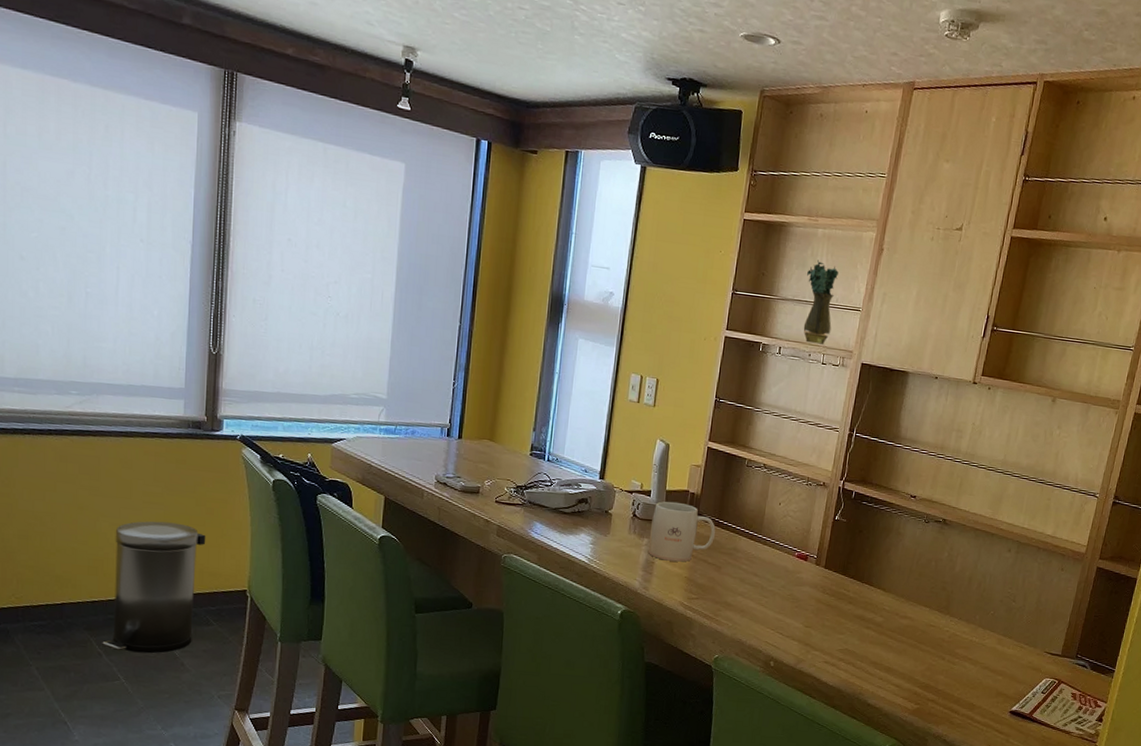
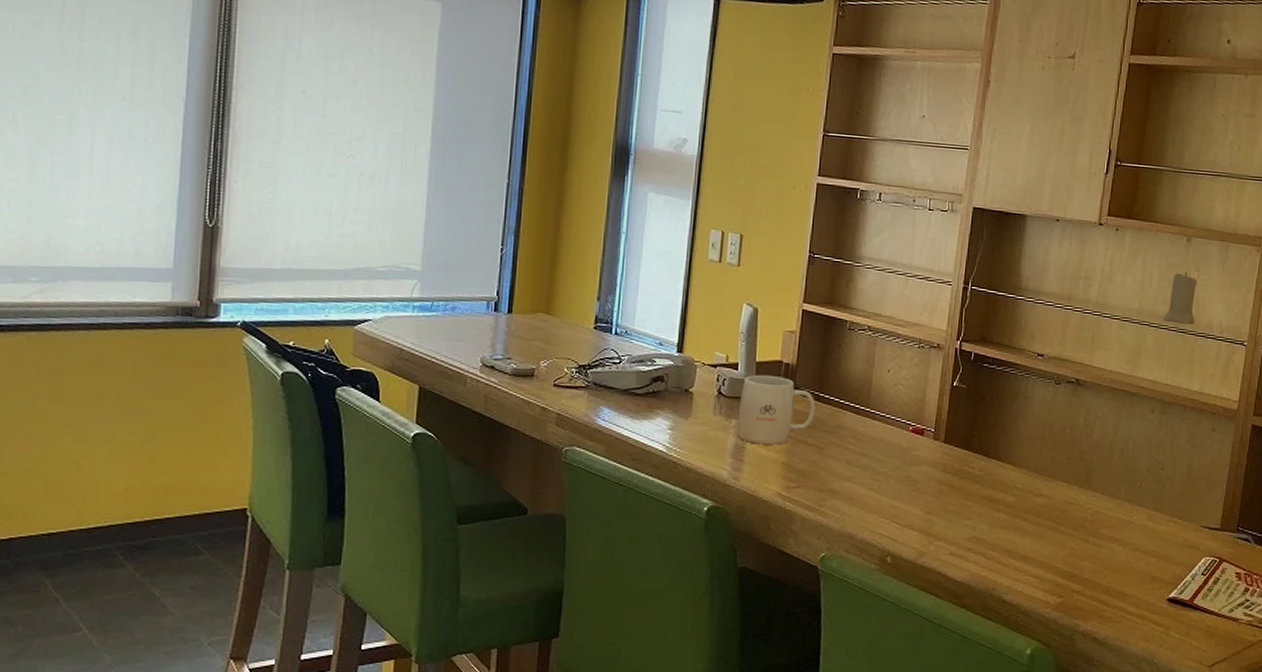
pedal bin: present [102,521,206,653] -> none [60,430,197,595]
vase: present [803,260,838,345] -> none [905,95,942,188]
candle: none [1024,429,1059,476] -> present [1163,272,1197,324]

